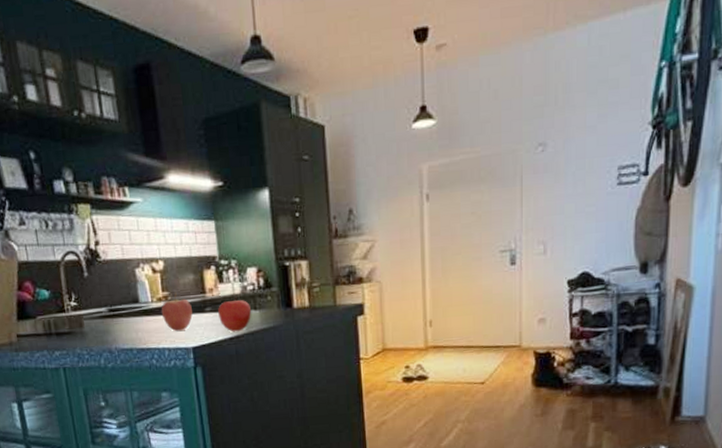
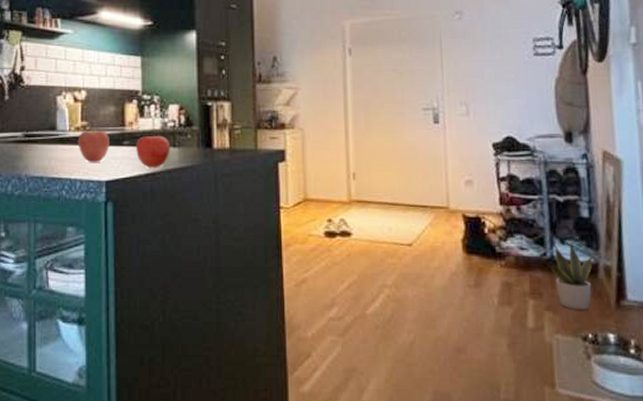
potted plant: none [613,369,655,429] -> present [551,243,593,311]

